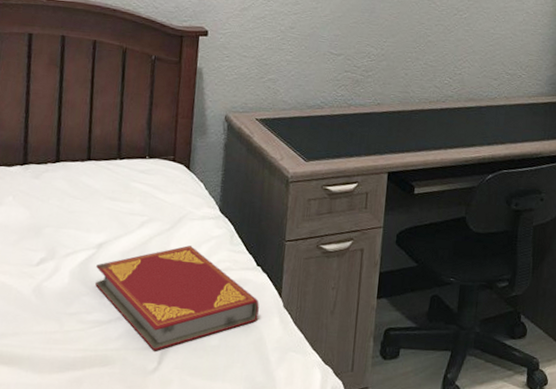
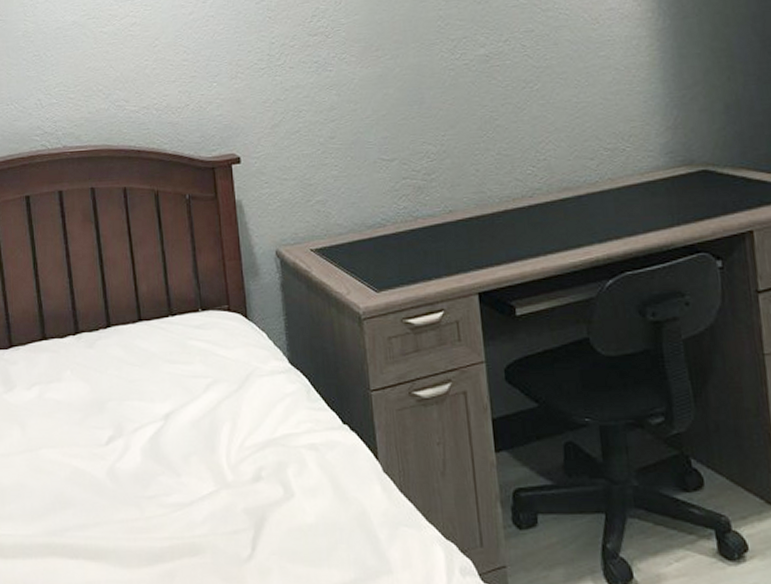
hardback book: present [95,245,259,351] -> none [167,407,355,535]

